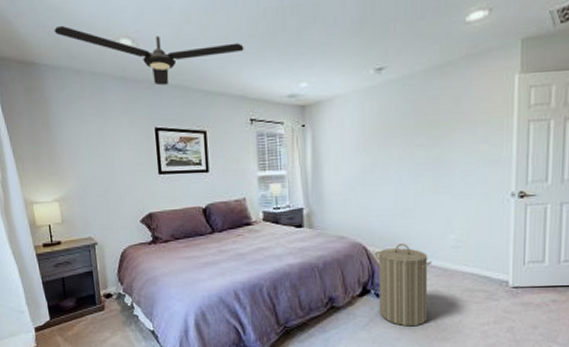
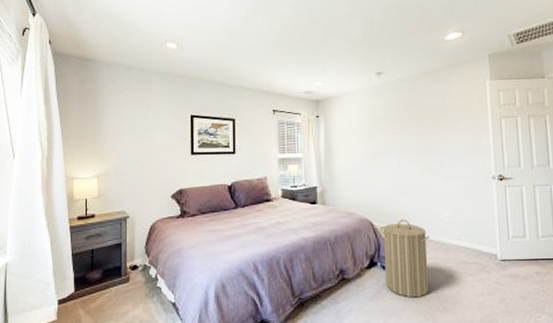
ceiling fan: present [54,25,244,86] -> none [112,31,270,81]

